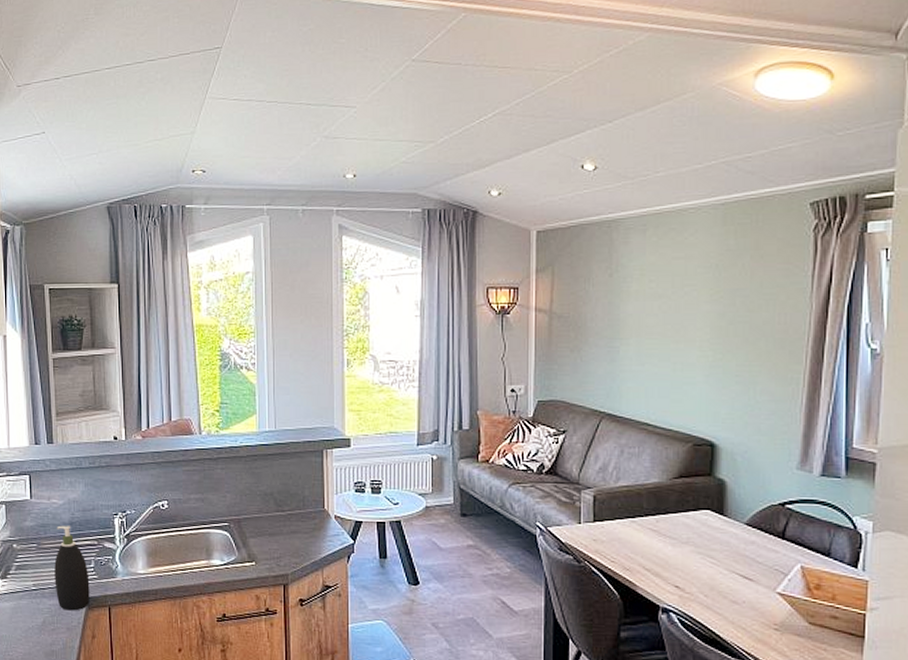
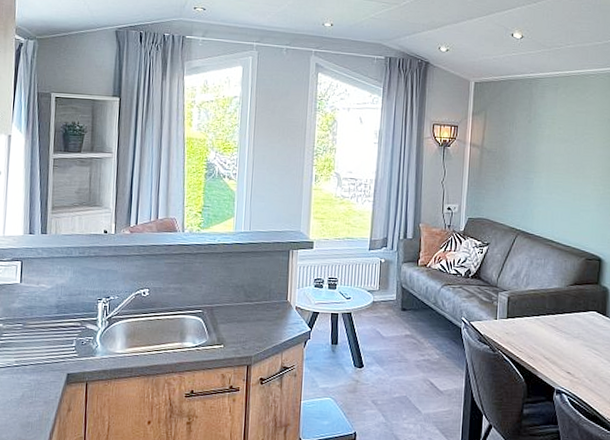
soap dispenser: present [54,525,90,611] -> none [36,308,70,386]

